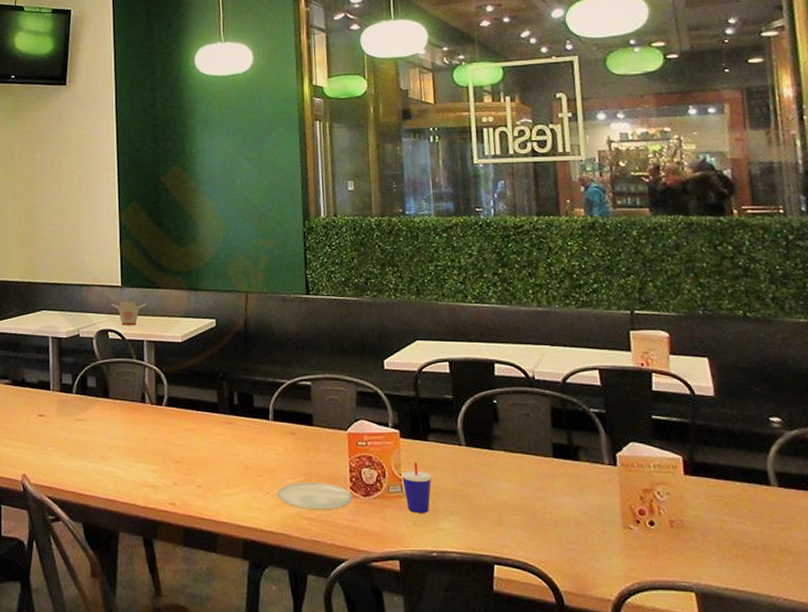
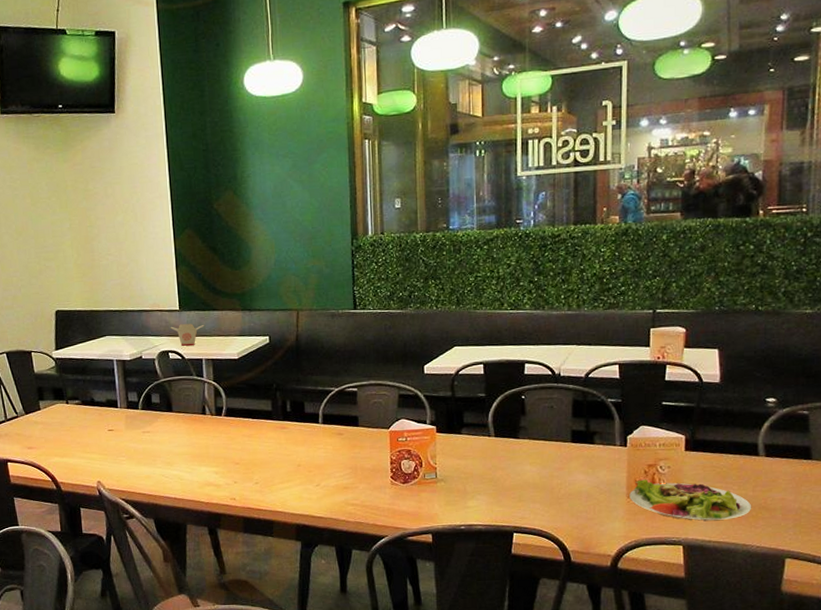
plate: present [276,482,353,511] -> none [325,474,393,498]
beverage cup: present [401,462,431,513] -> none [436,452,462,495]
salad plate: none [625,507,770,564] -> present [629,479,751,522]

